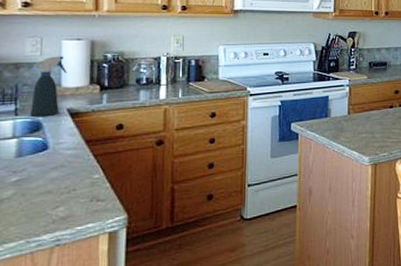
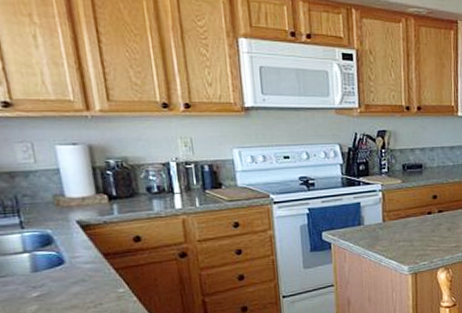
spray bottle: present [30,56,67,116] -> none [28,163,68,229]

